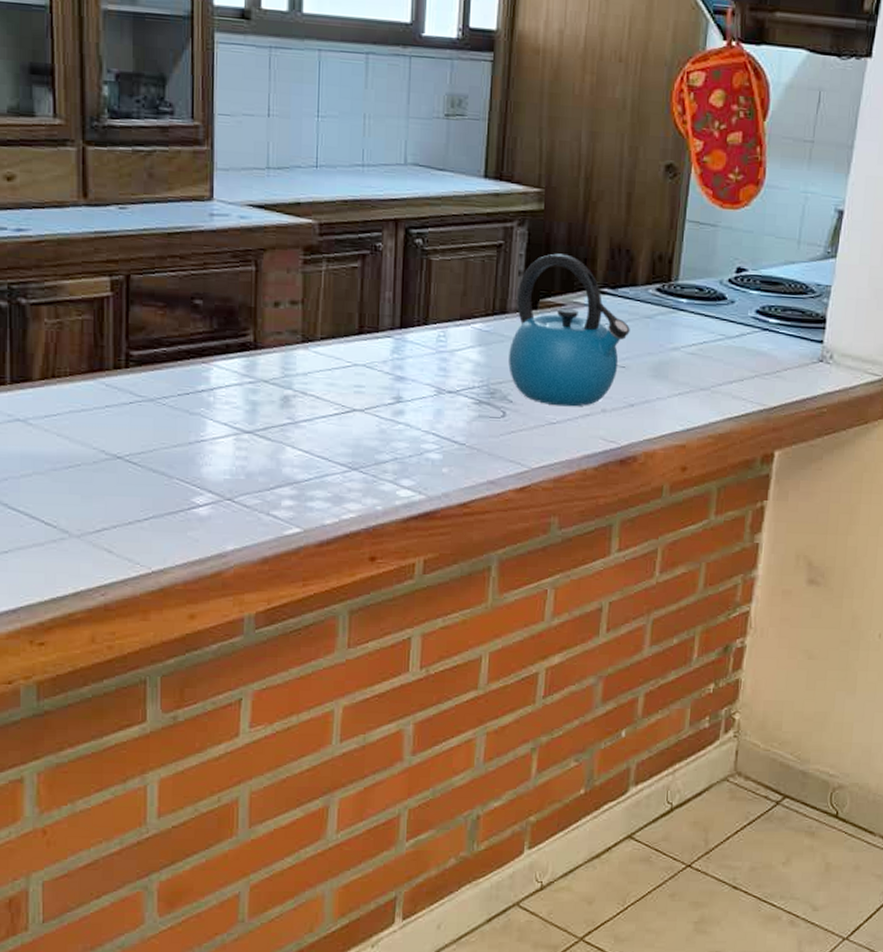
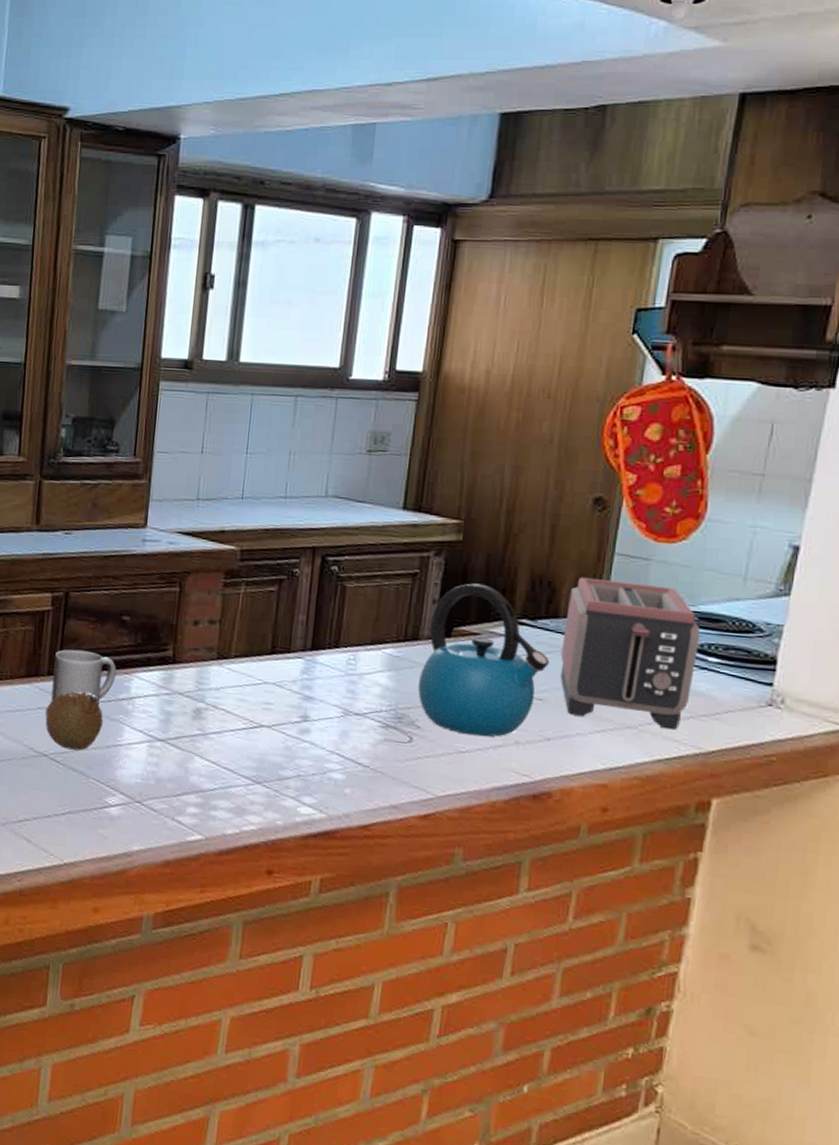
fruit: none [116,385,182,450] -> present [45,691,103,751]
mug: none [120,339,193,397] -> present [51,649,117,704]
toaster: none [640,244,762,389] -> present [560,577,700,730]

